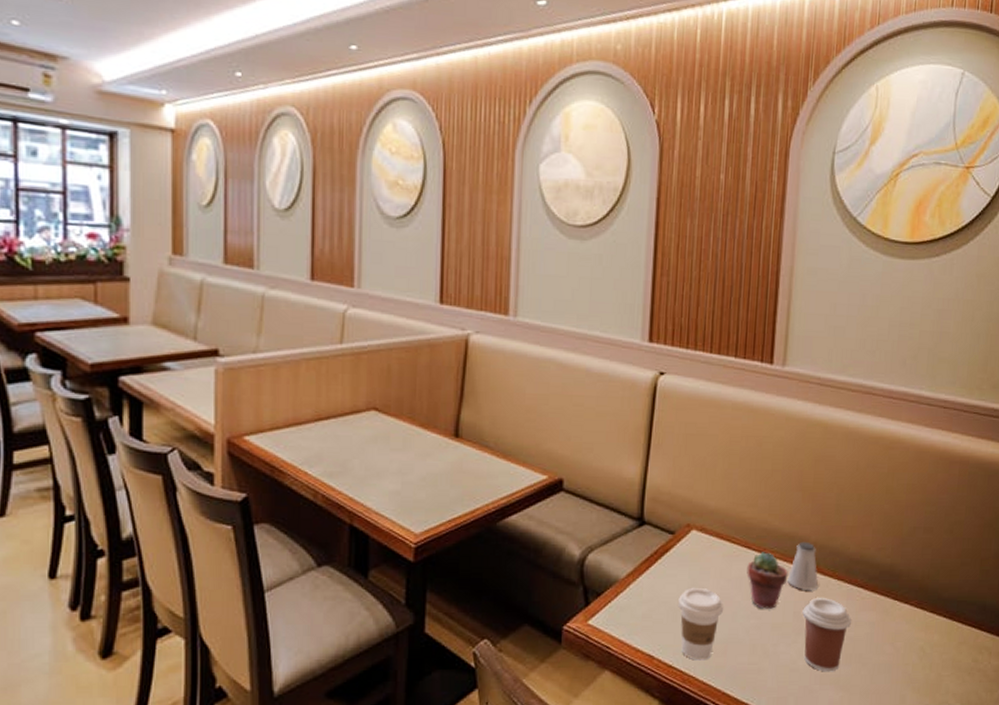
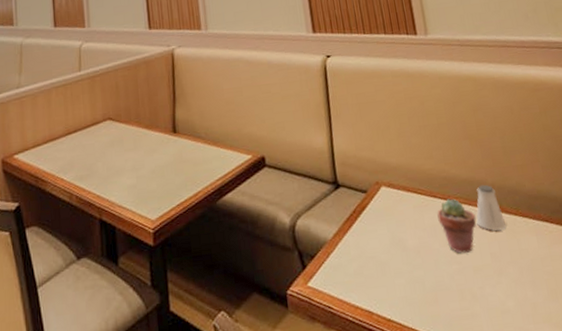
coffee cup: present [678,587,723,661] -> none [383,239,426,312]
coffee cup: present [802,598,851,672] -> none [498,236,547,311]

